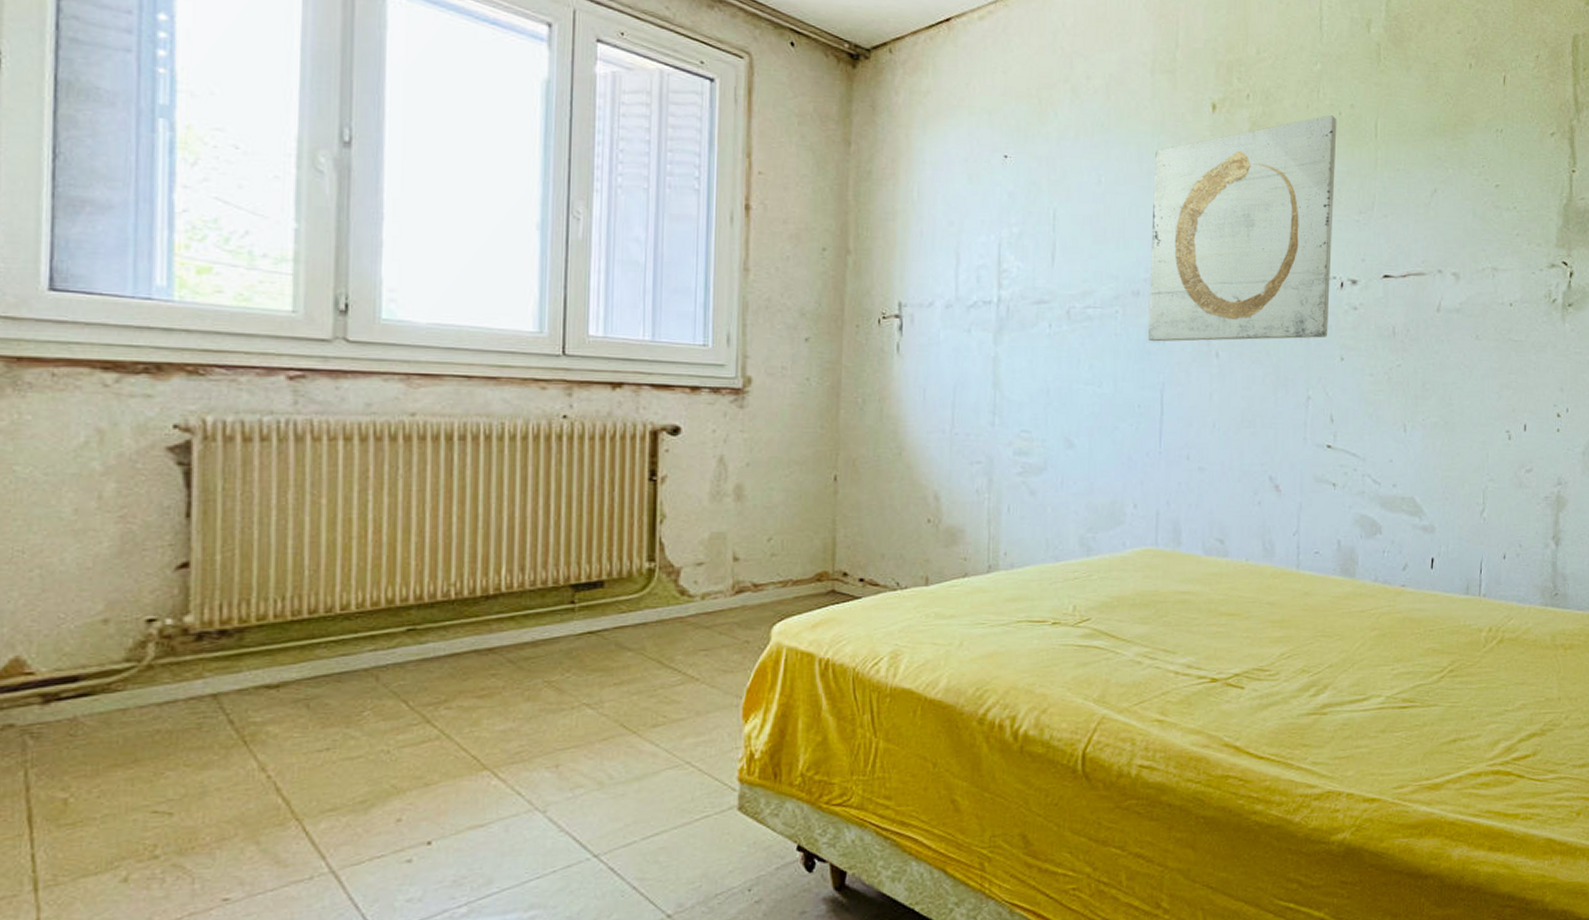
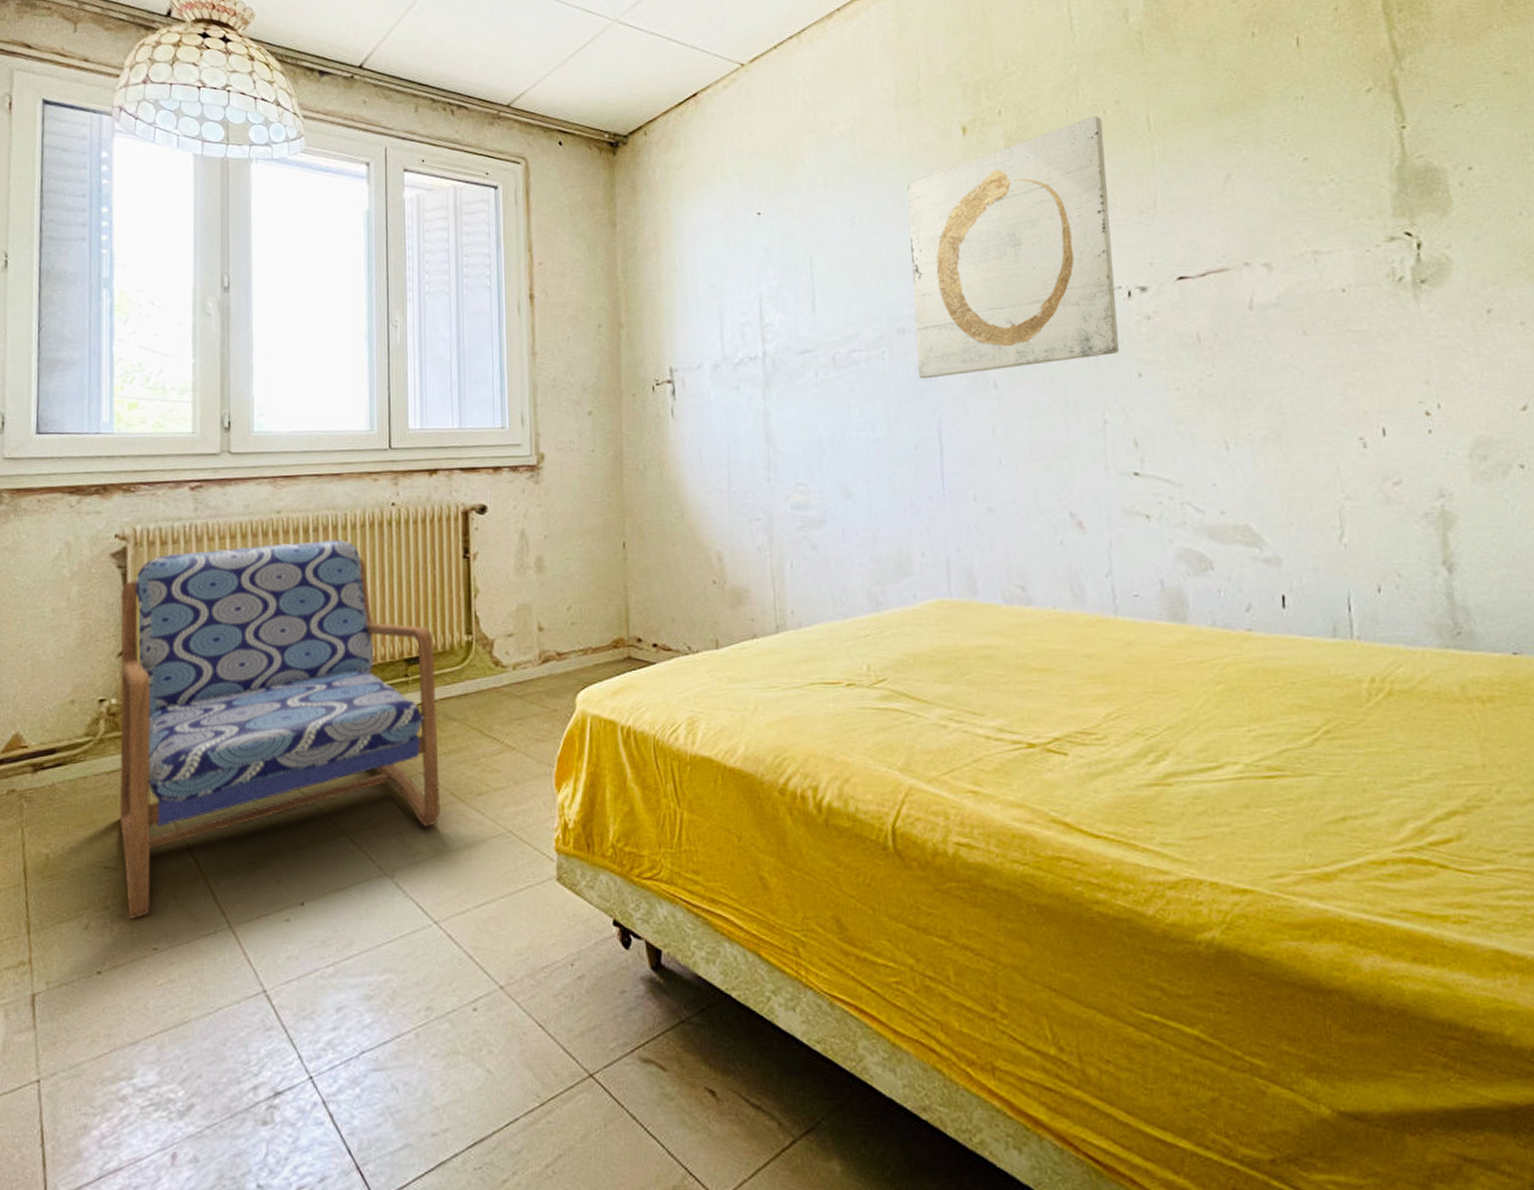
armchair: none [176,450,609,869] -> present [119,539,442,919]

